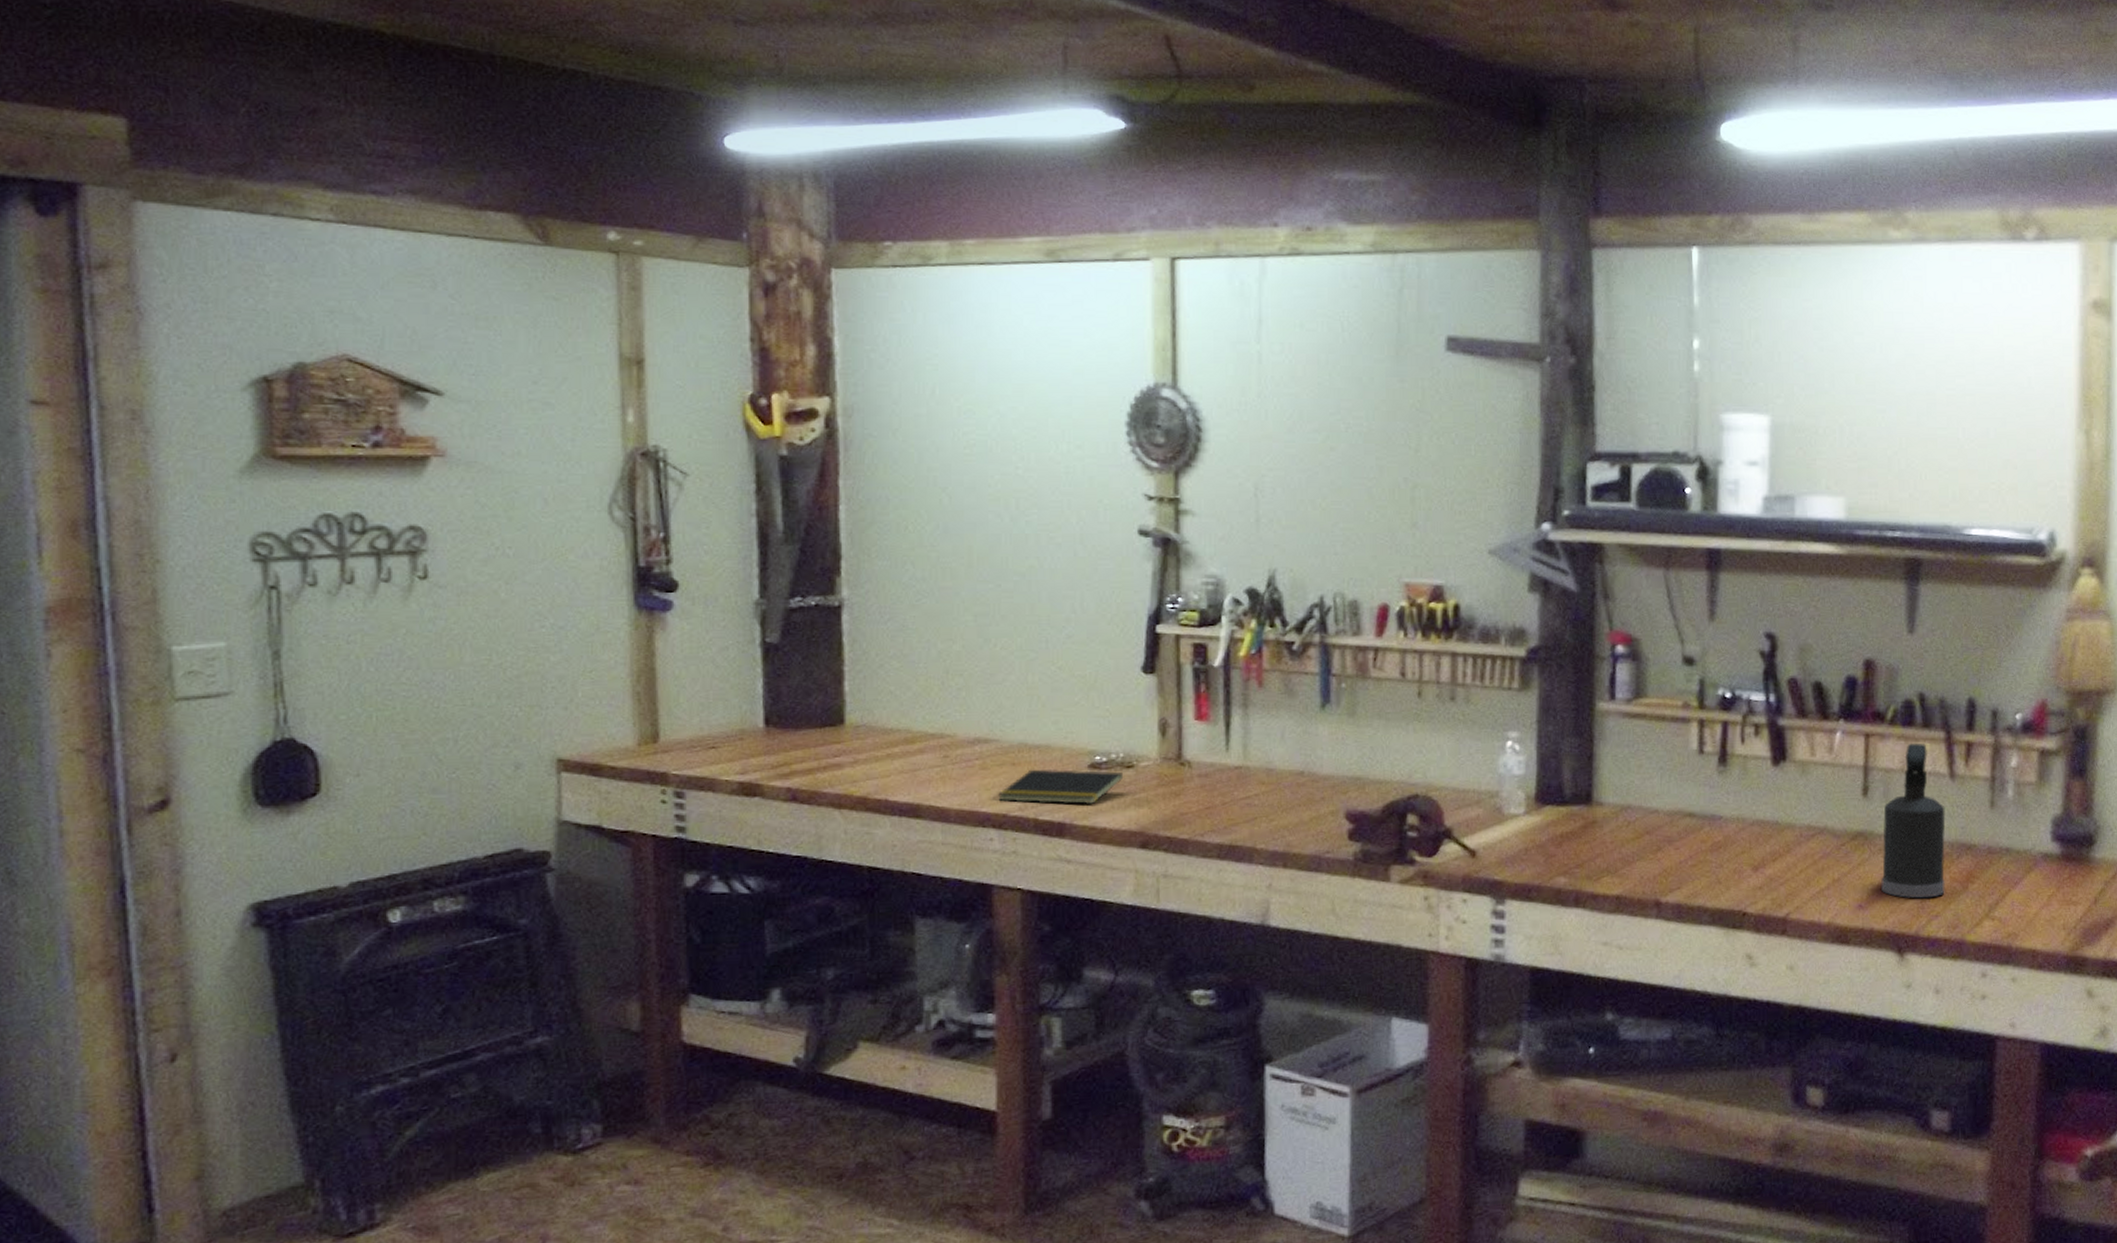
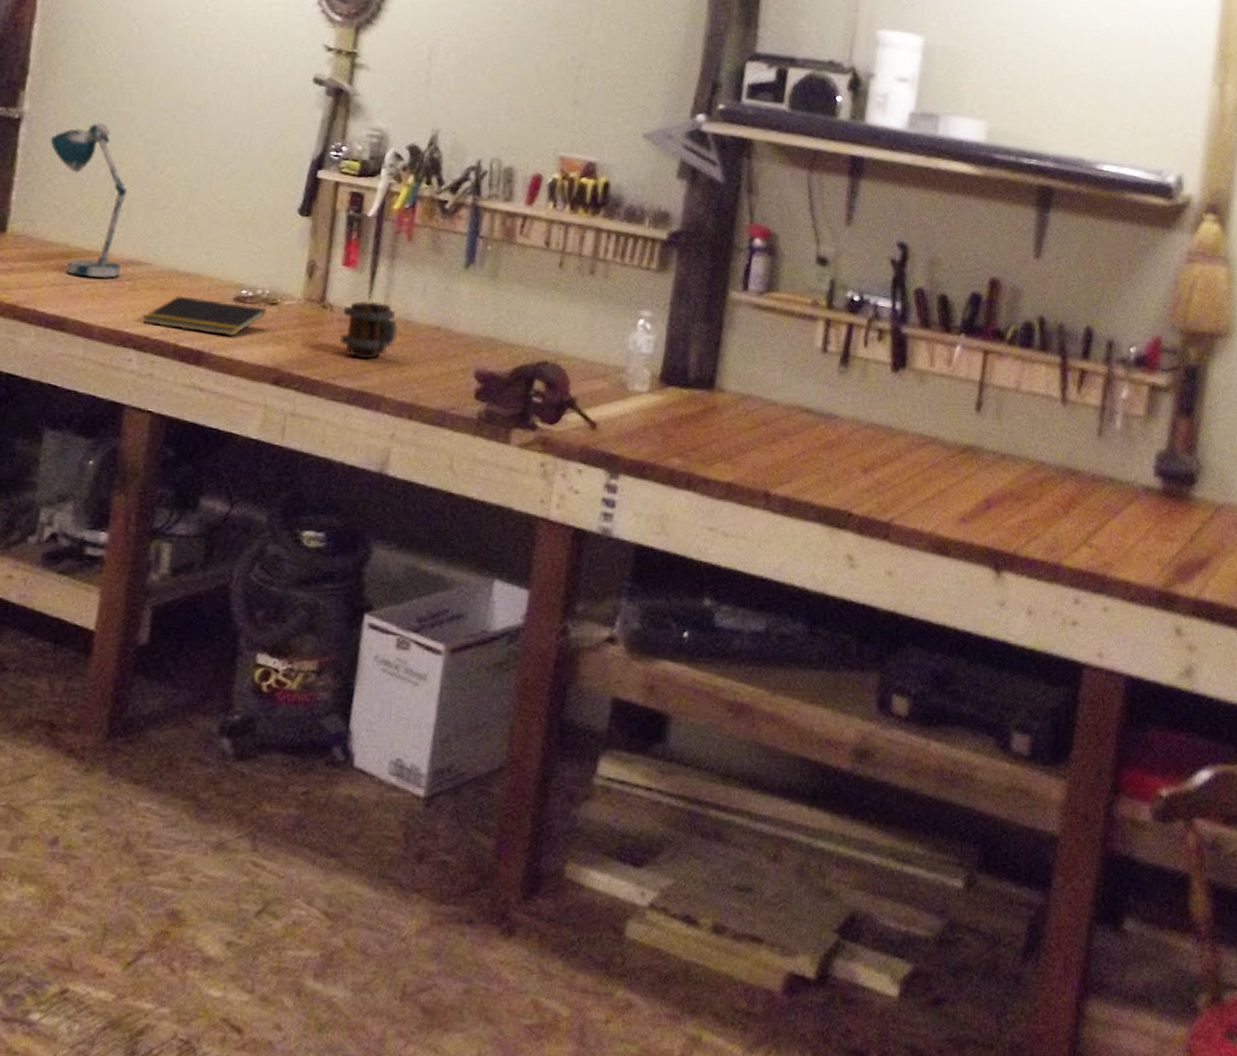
desk lamp: none [875,599,967,760] -> present [50,121,127,278]
mug: none [1201,752,1260,813] -> present [340,301,398,360]
spray bottle: present [1881,743,1946,899] -> none [985,364,1054,519]

